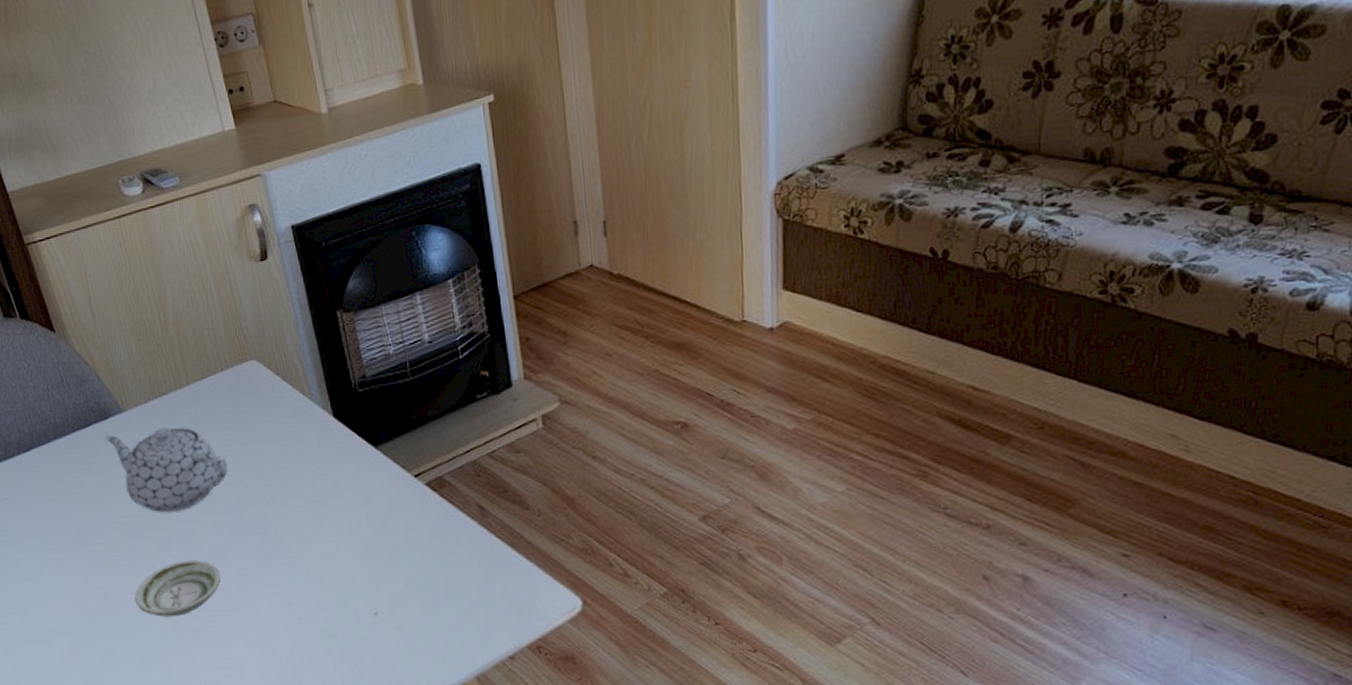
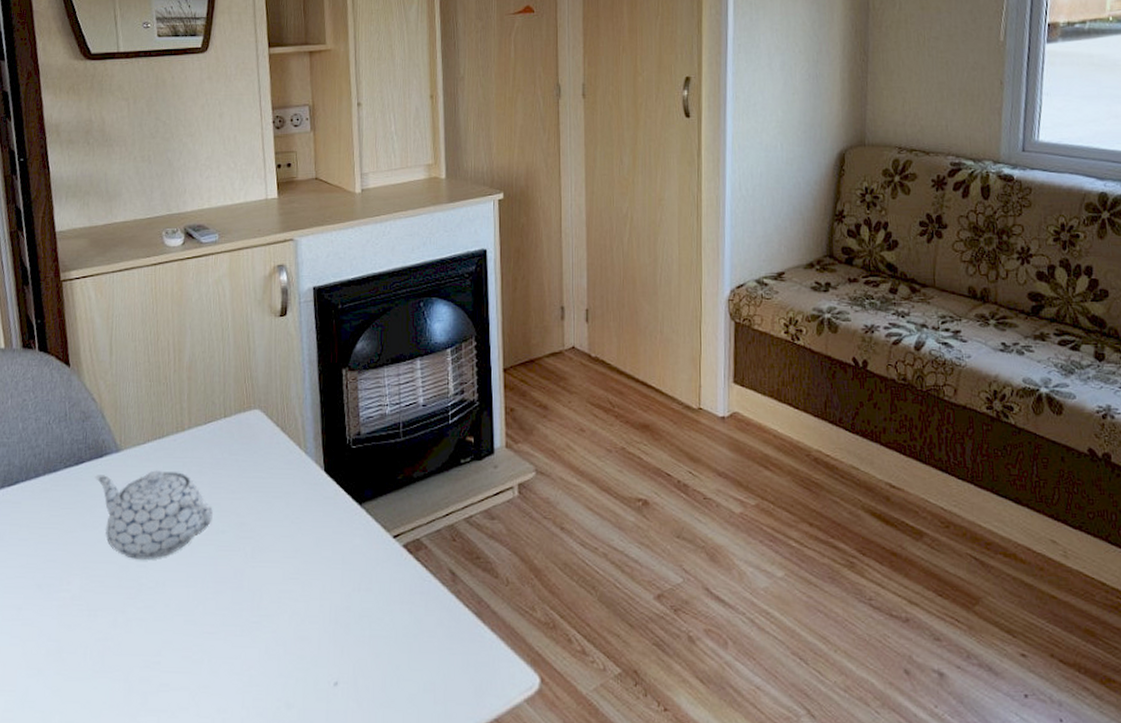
saucer: present [134,560,221,617] -> none [88,614,184,678]

